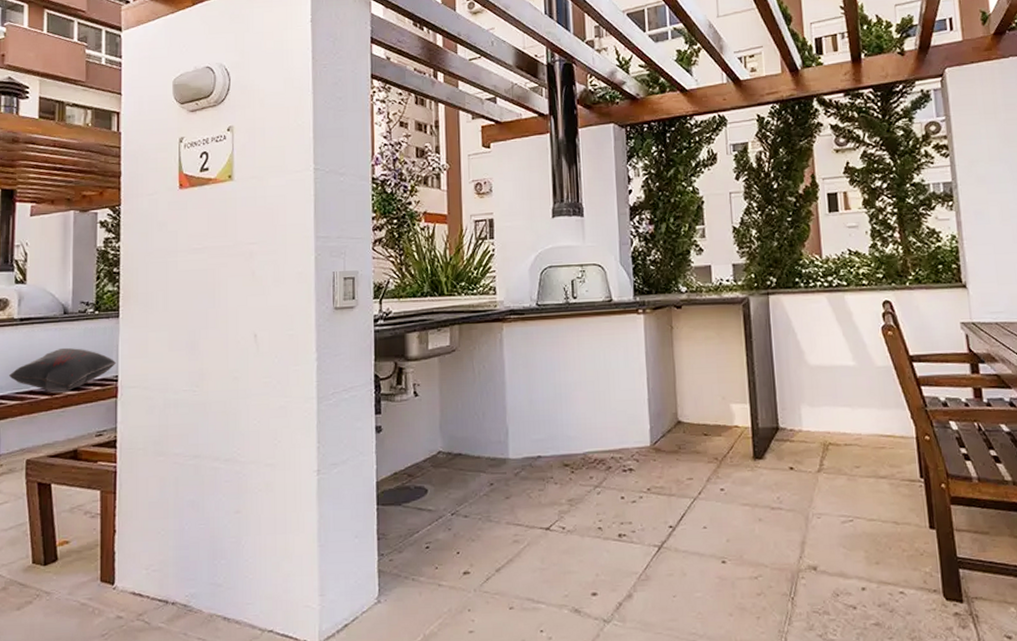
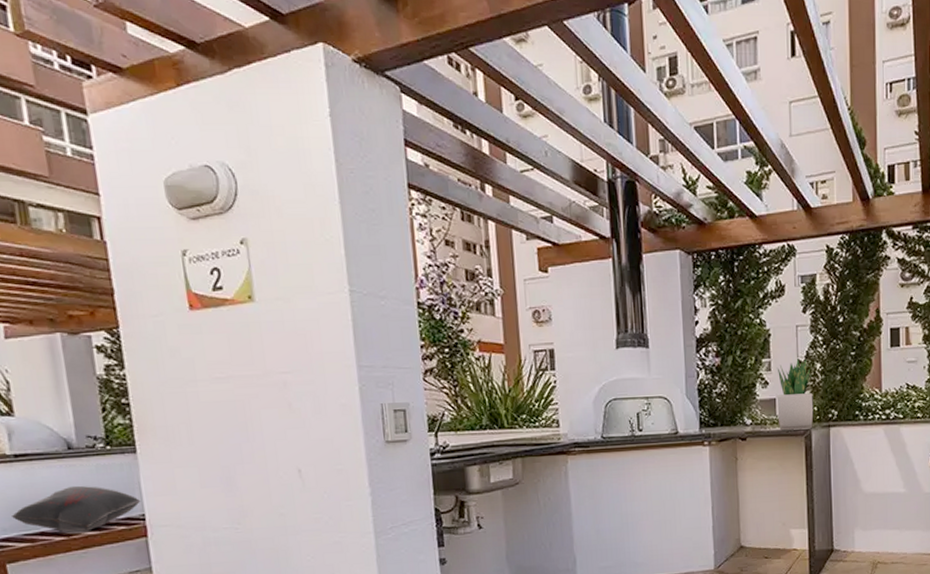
planter: none [711,225,751,299] -> present [776,359,814,431]

